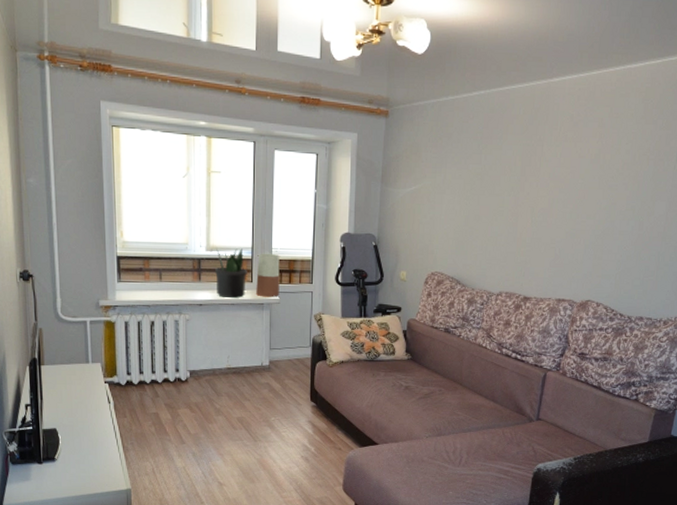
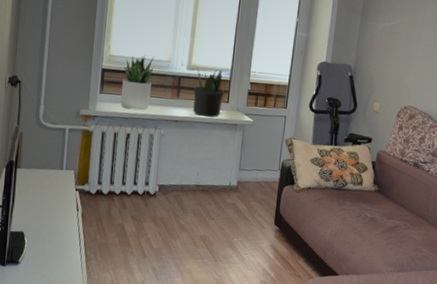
planter: none [139,238,172,297] -> present [120,55,155,111]
vase: present [256,253,280,298] -> none [231,75,257,120]

